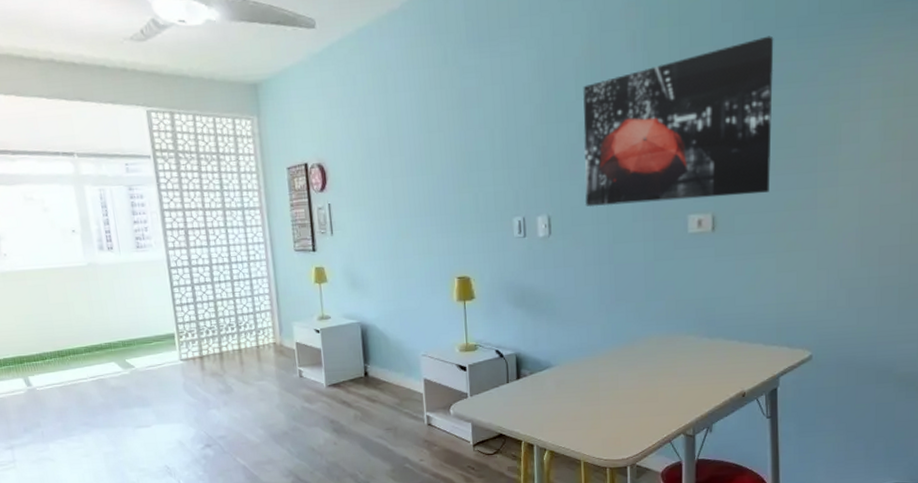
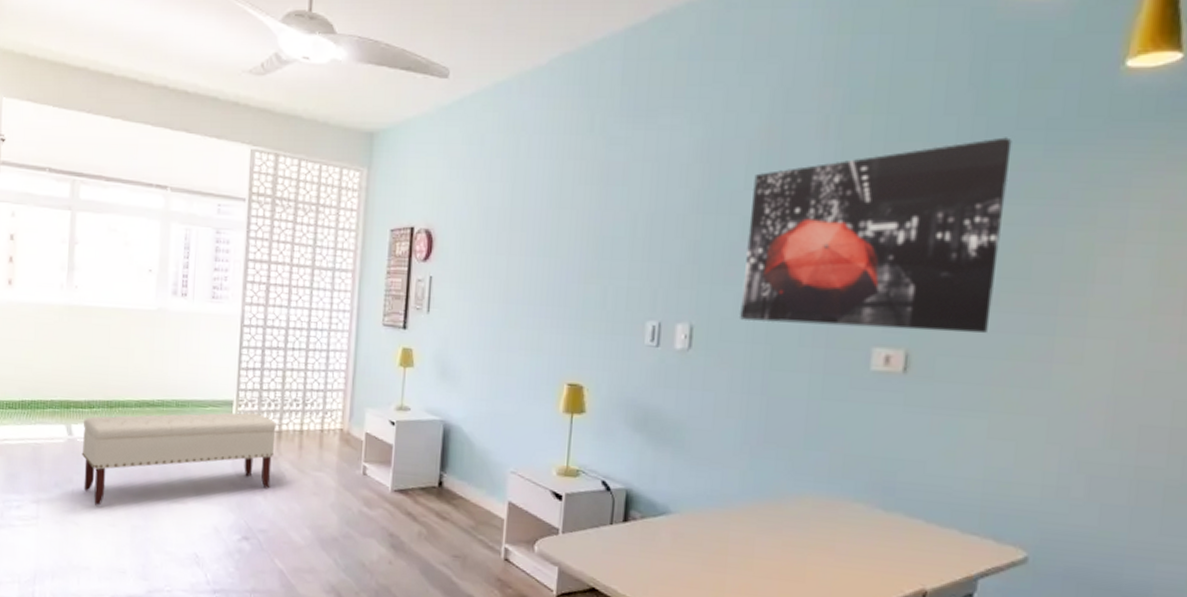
bench: none [39,340,221,442] -> present [81,412,276,506]

